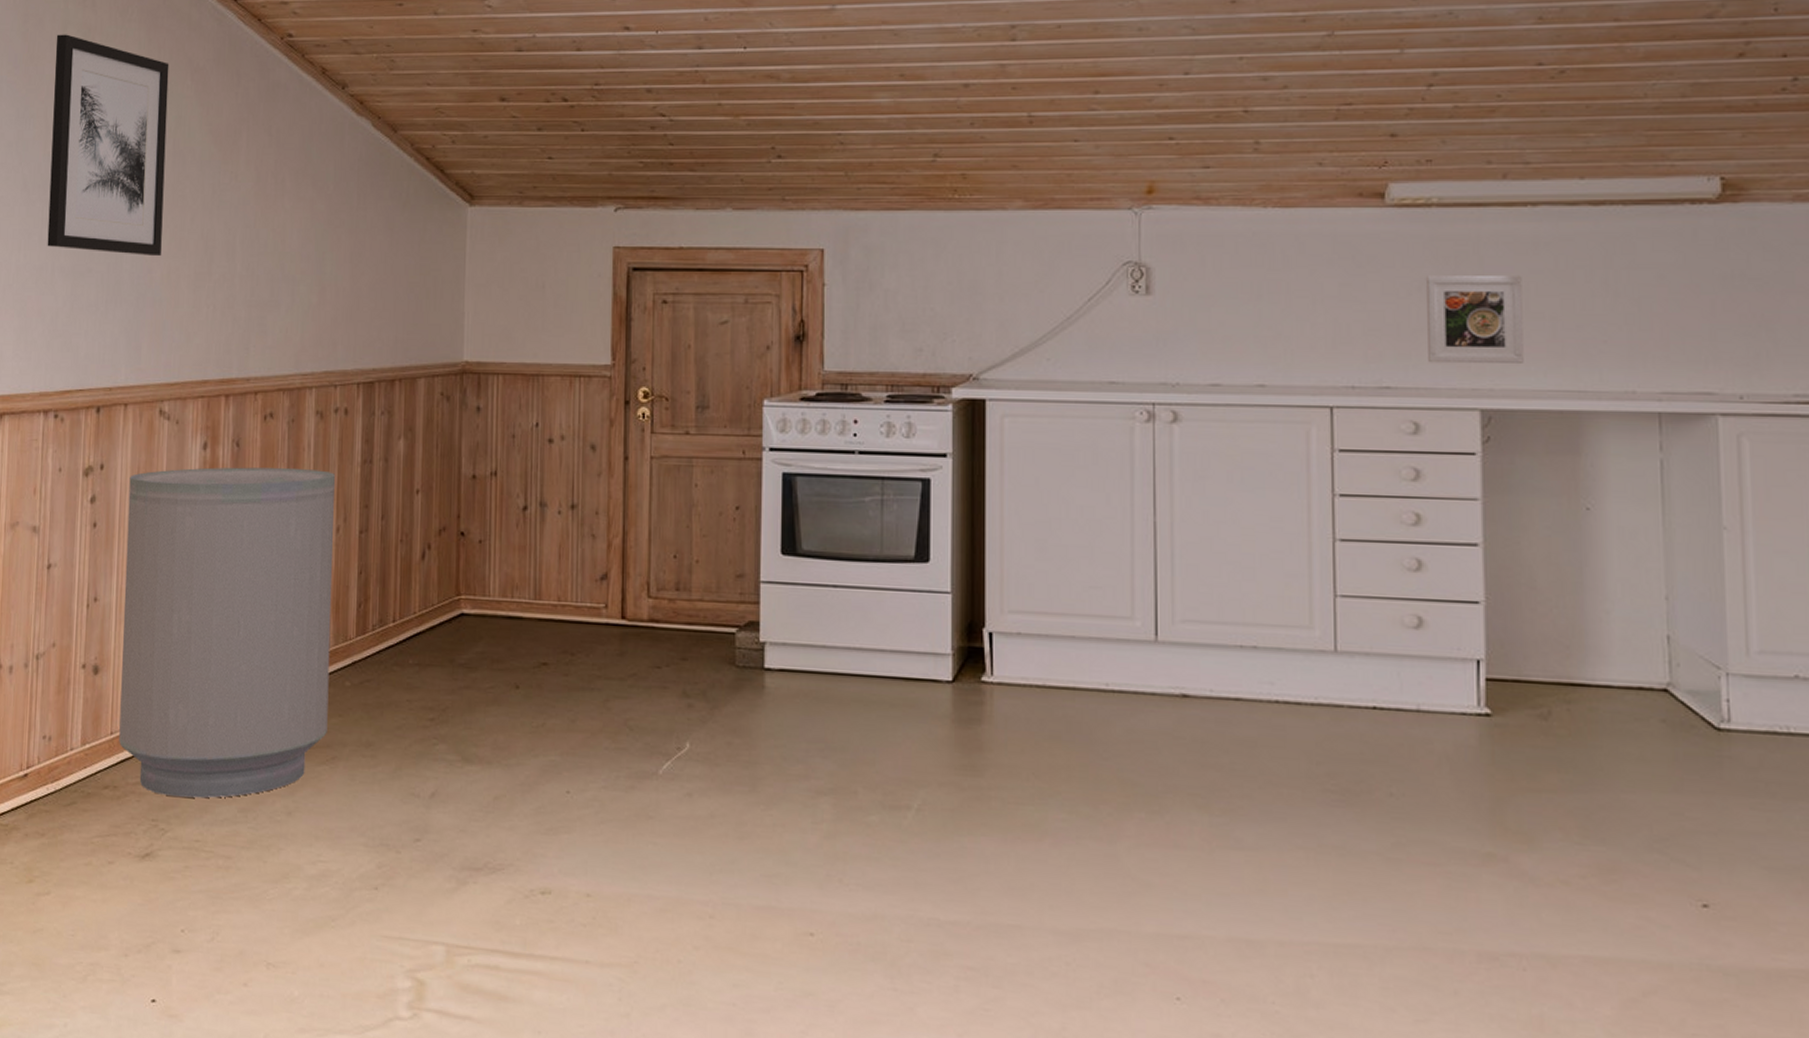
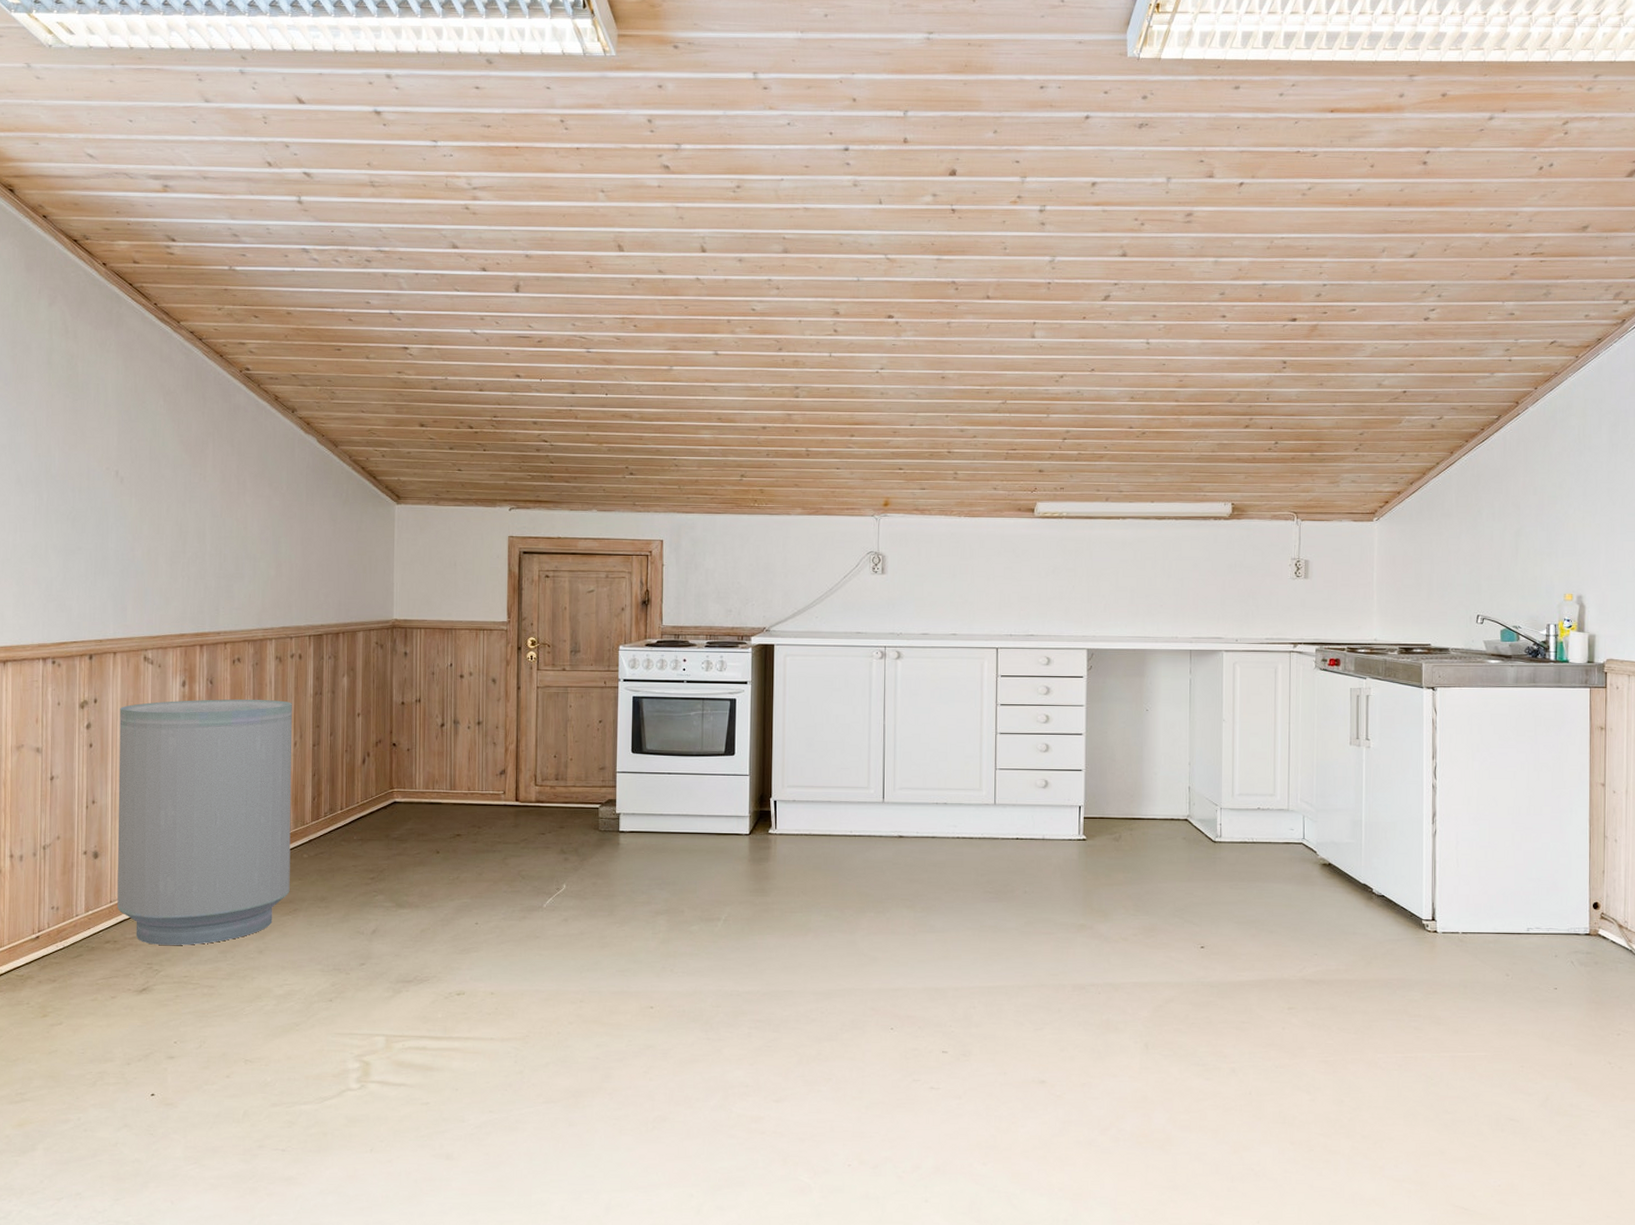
wall art: present [47,34,169,255] -> none [40,359,144,538]
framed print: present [1425,274,1524,364] -> none [1057,563,1115,620]

